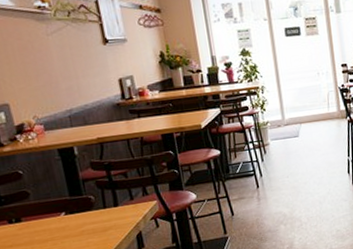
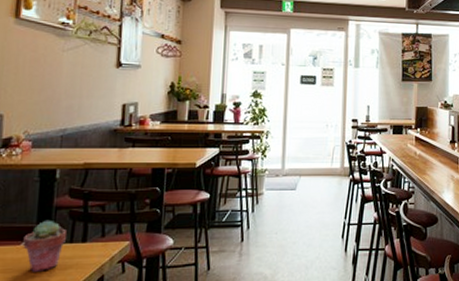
potted succulent: none [61,192,100,237] -> present [23,220,66,272]

